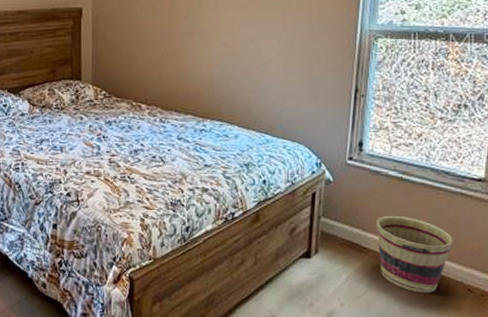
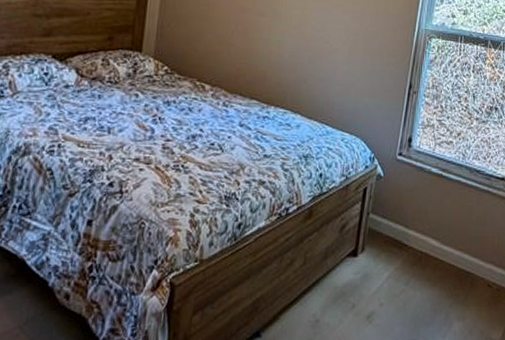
basket: present [377,215,453,294] -> none [417,212,479,290]

